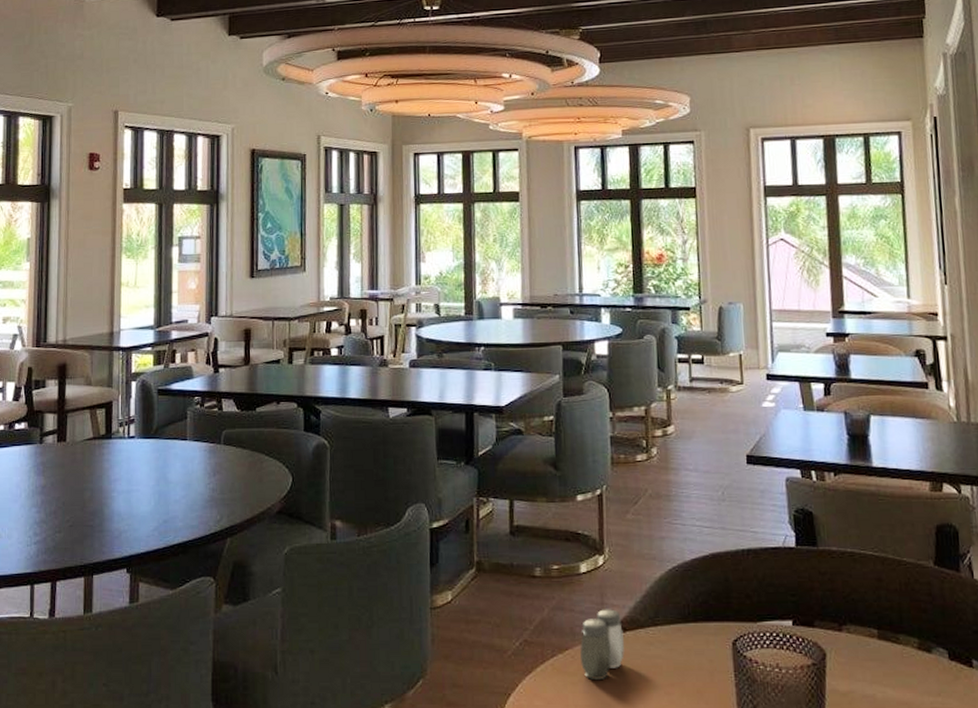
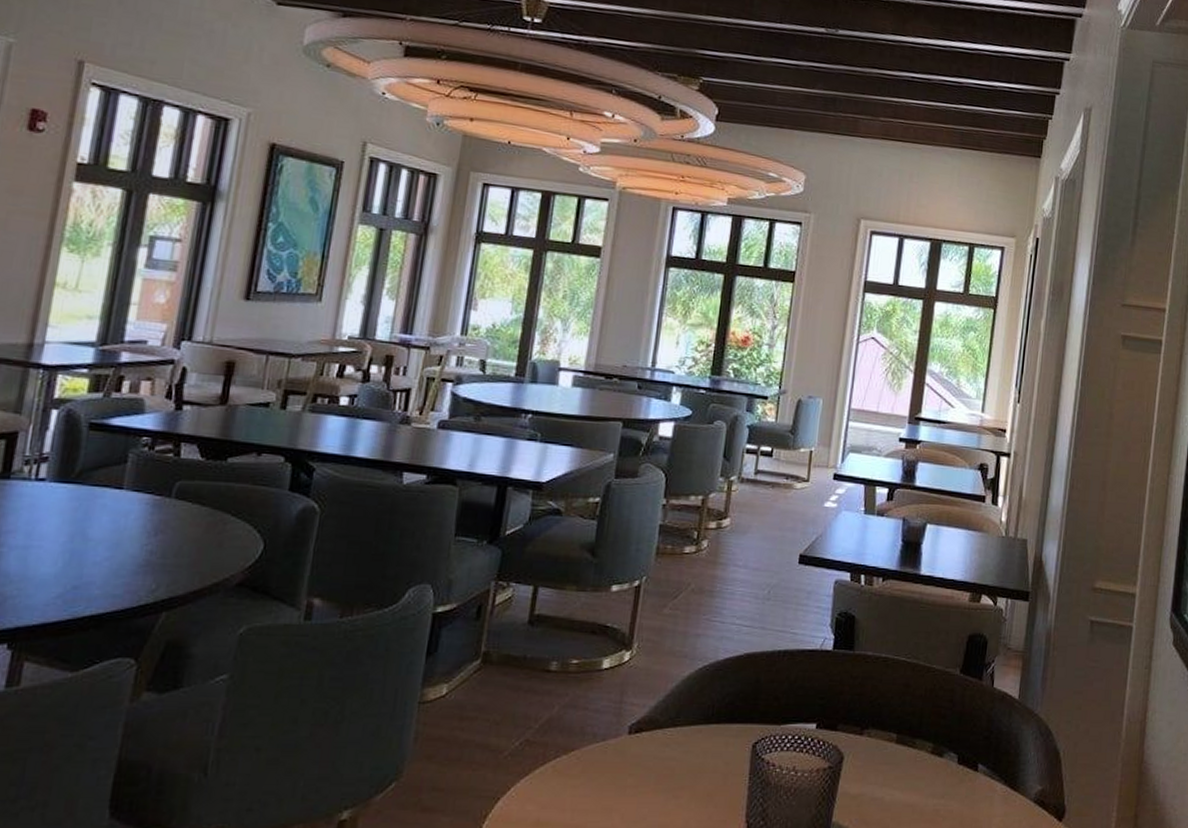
salt and pepper shaker: present [580,609,624,680] -> none [586,708,639,782]

